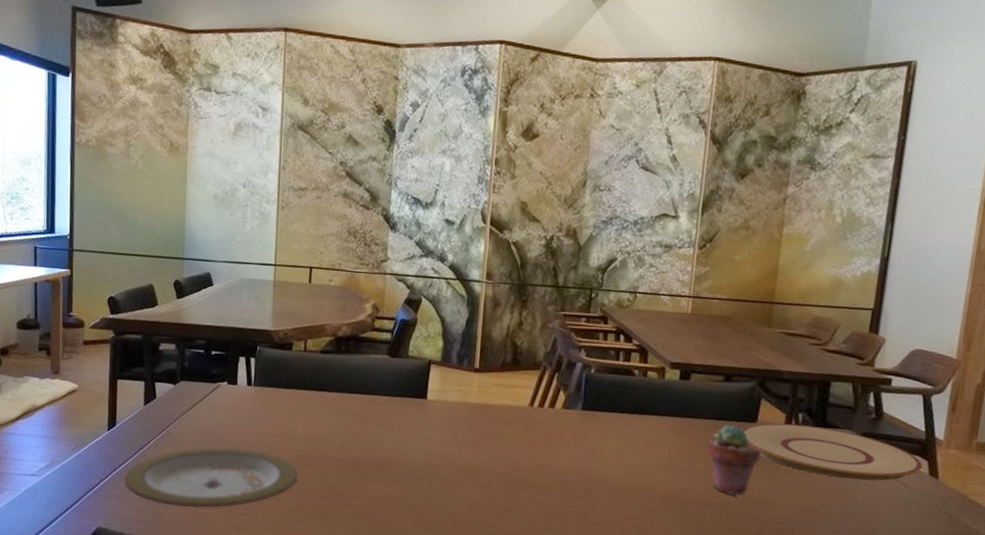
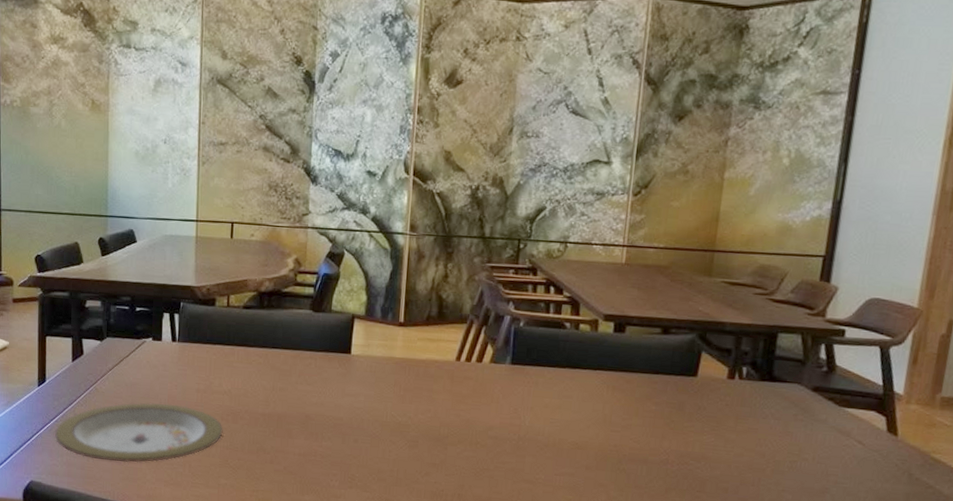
potted succulent: present [708,425,761,496] -> none [644,379,702,453]
plate: present [742,423,923,481] -> none [681,377,880,438]

